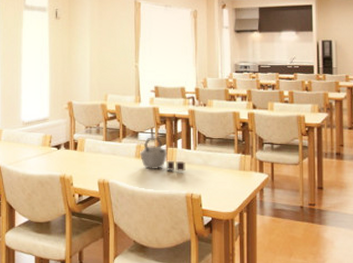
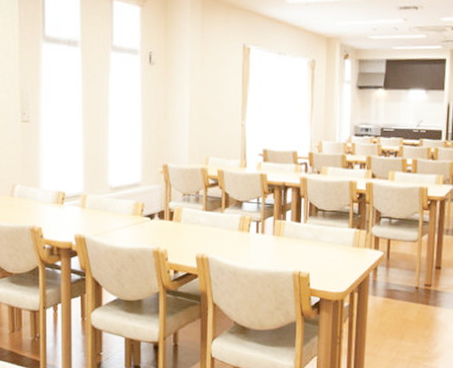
kettle: present [140,137,185,171] -> none [244,207,294,247]

